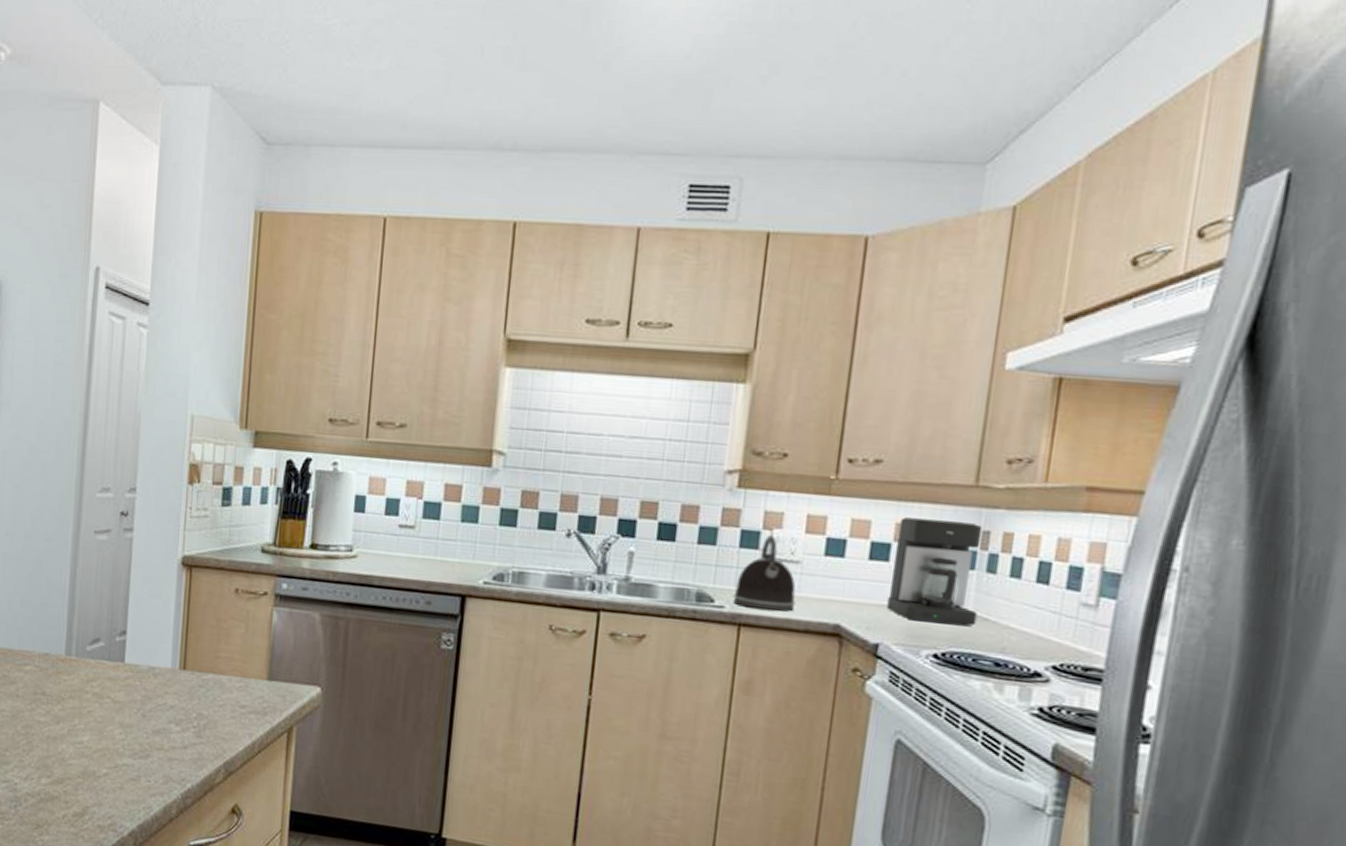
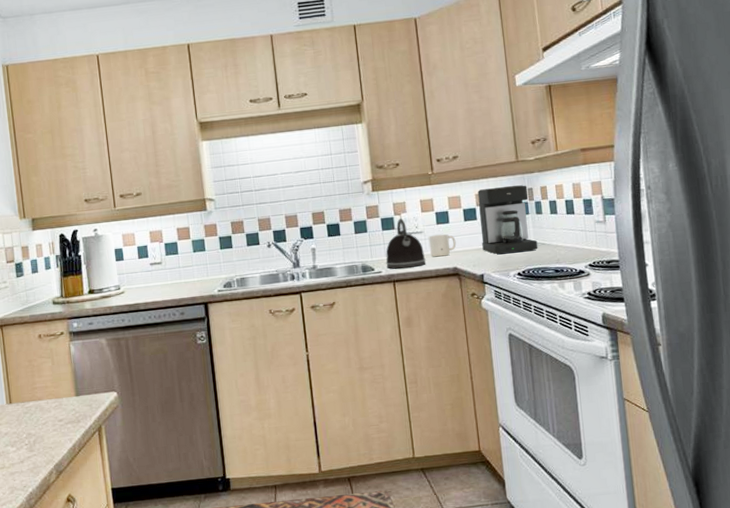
mug: none [803,569,849,605] -> present [428,234,456,257]

